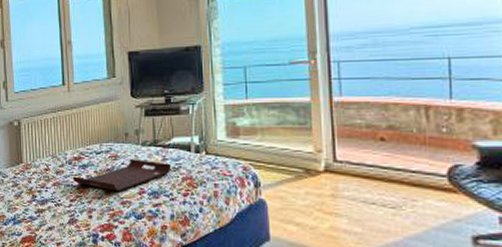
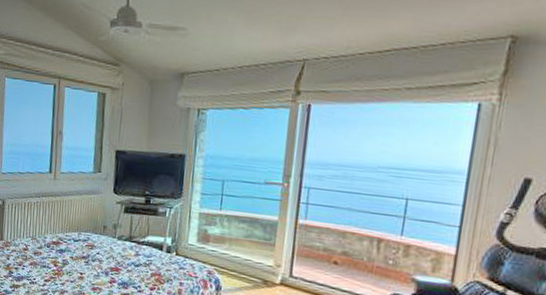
serving tray: present [72,159,172,192] -> none [49,250,143,279]

